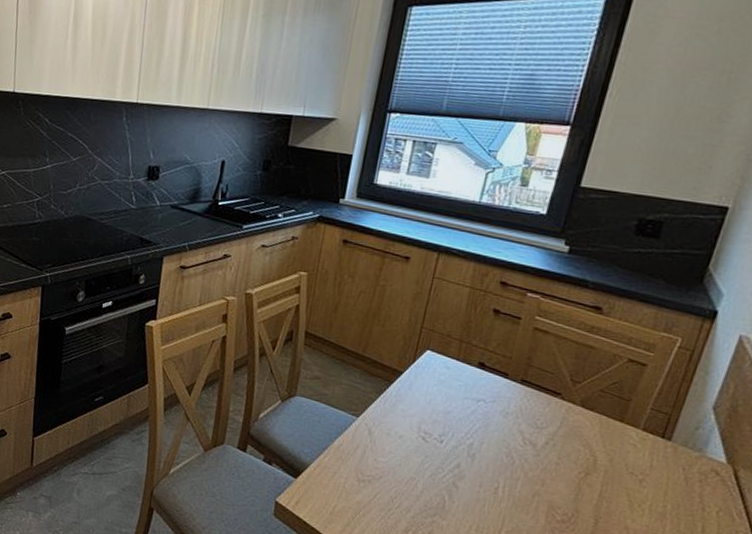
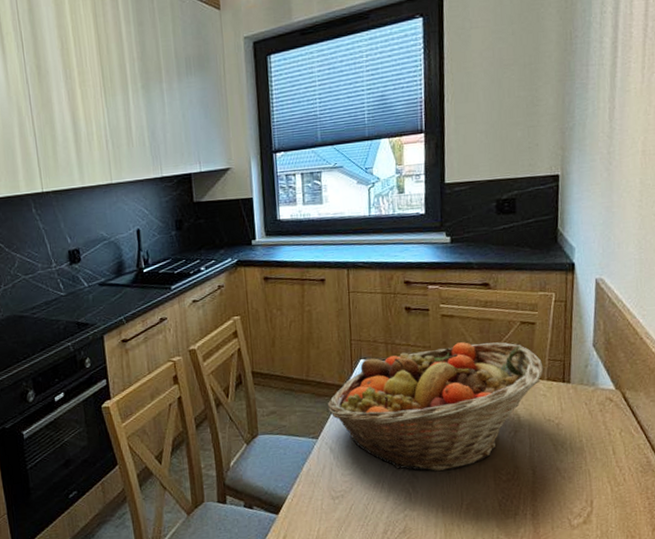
fruit basket: none [377,351,643,493] -> present [327,342,544,472]

